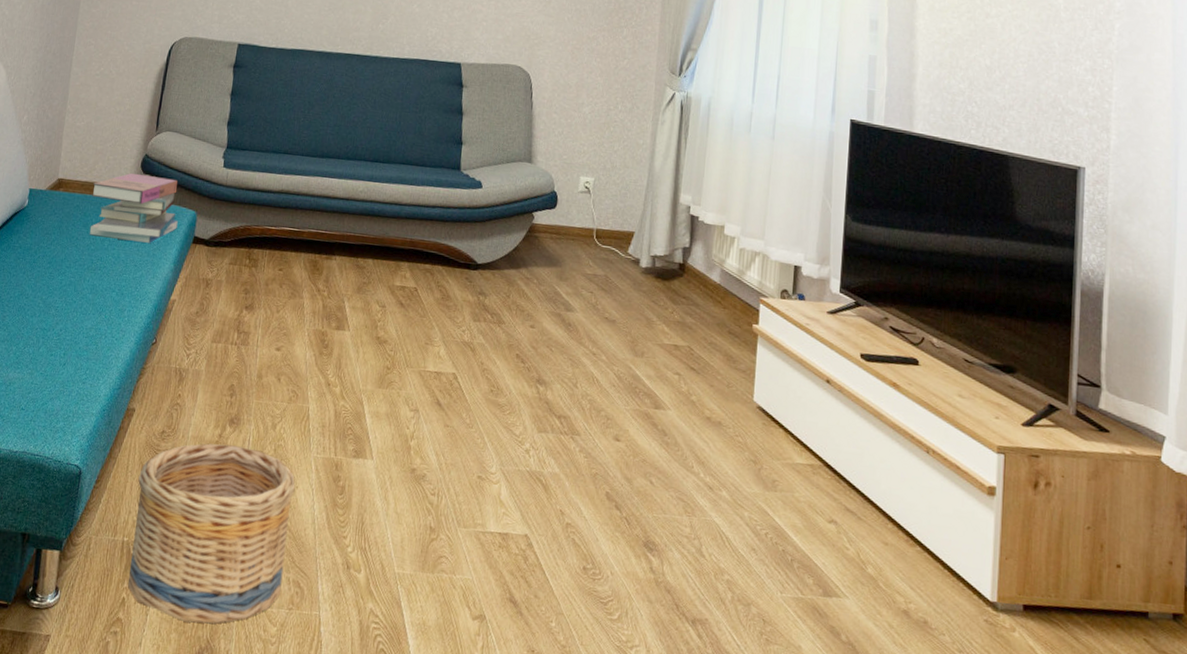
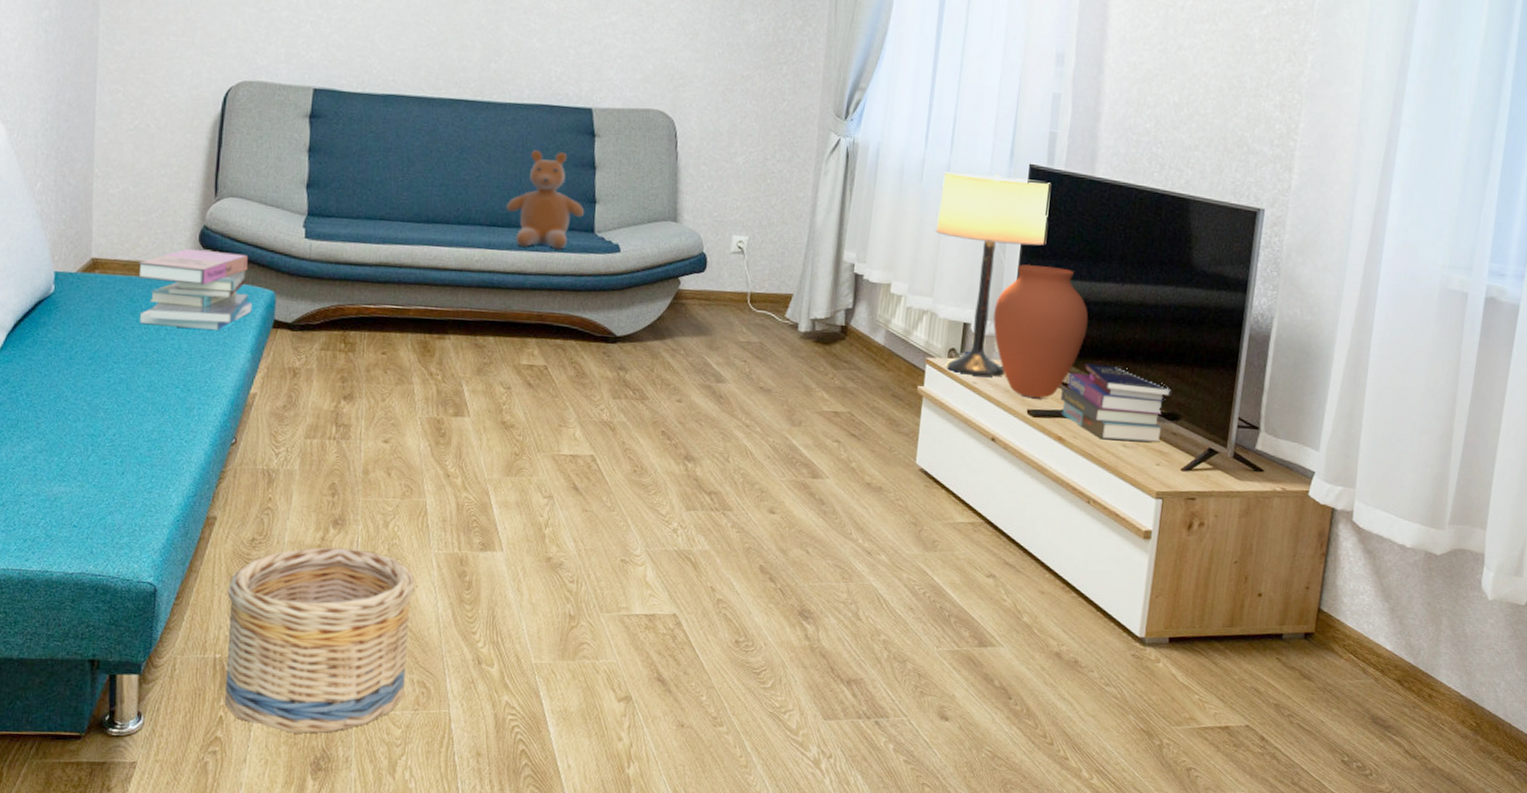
teddy bear: none [387,97,453,184] -> present [506,150,585,250]
table lamp: none [764,124,872,320] -> present [935,172,1052,377]
vase: none [823,212,916,343] -> present [993,264,1089,398]
books: none [893,311,1006,395] -> present [1061,363,1172,442]

